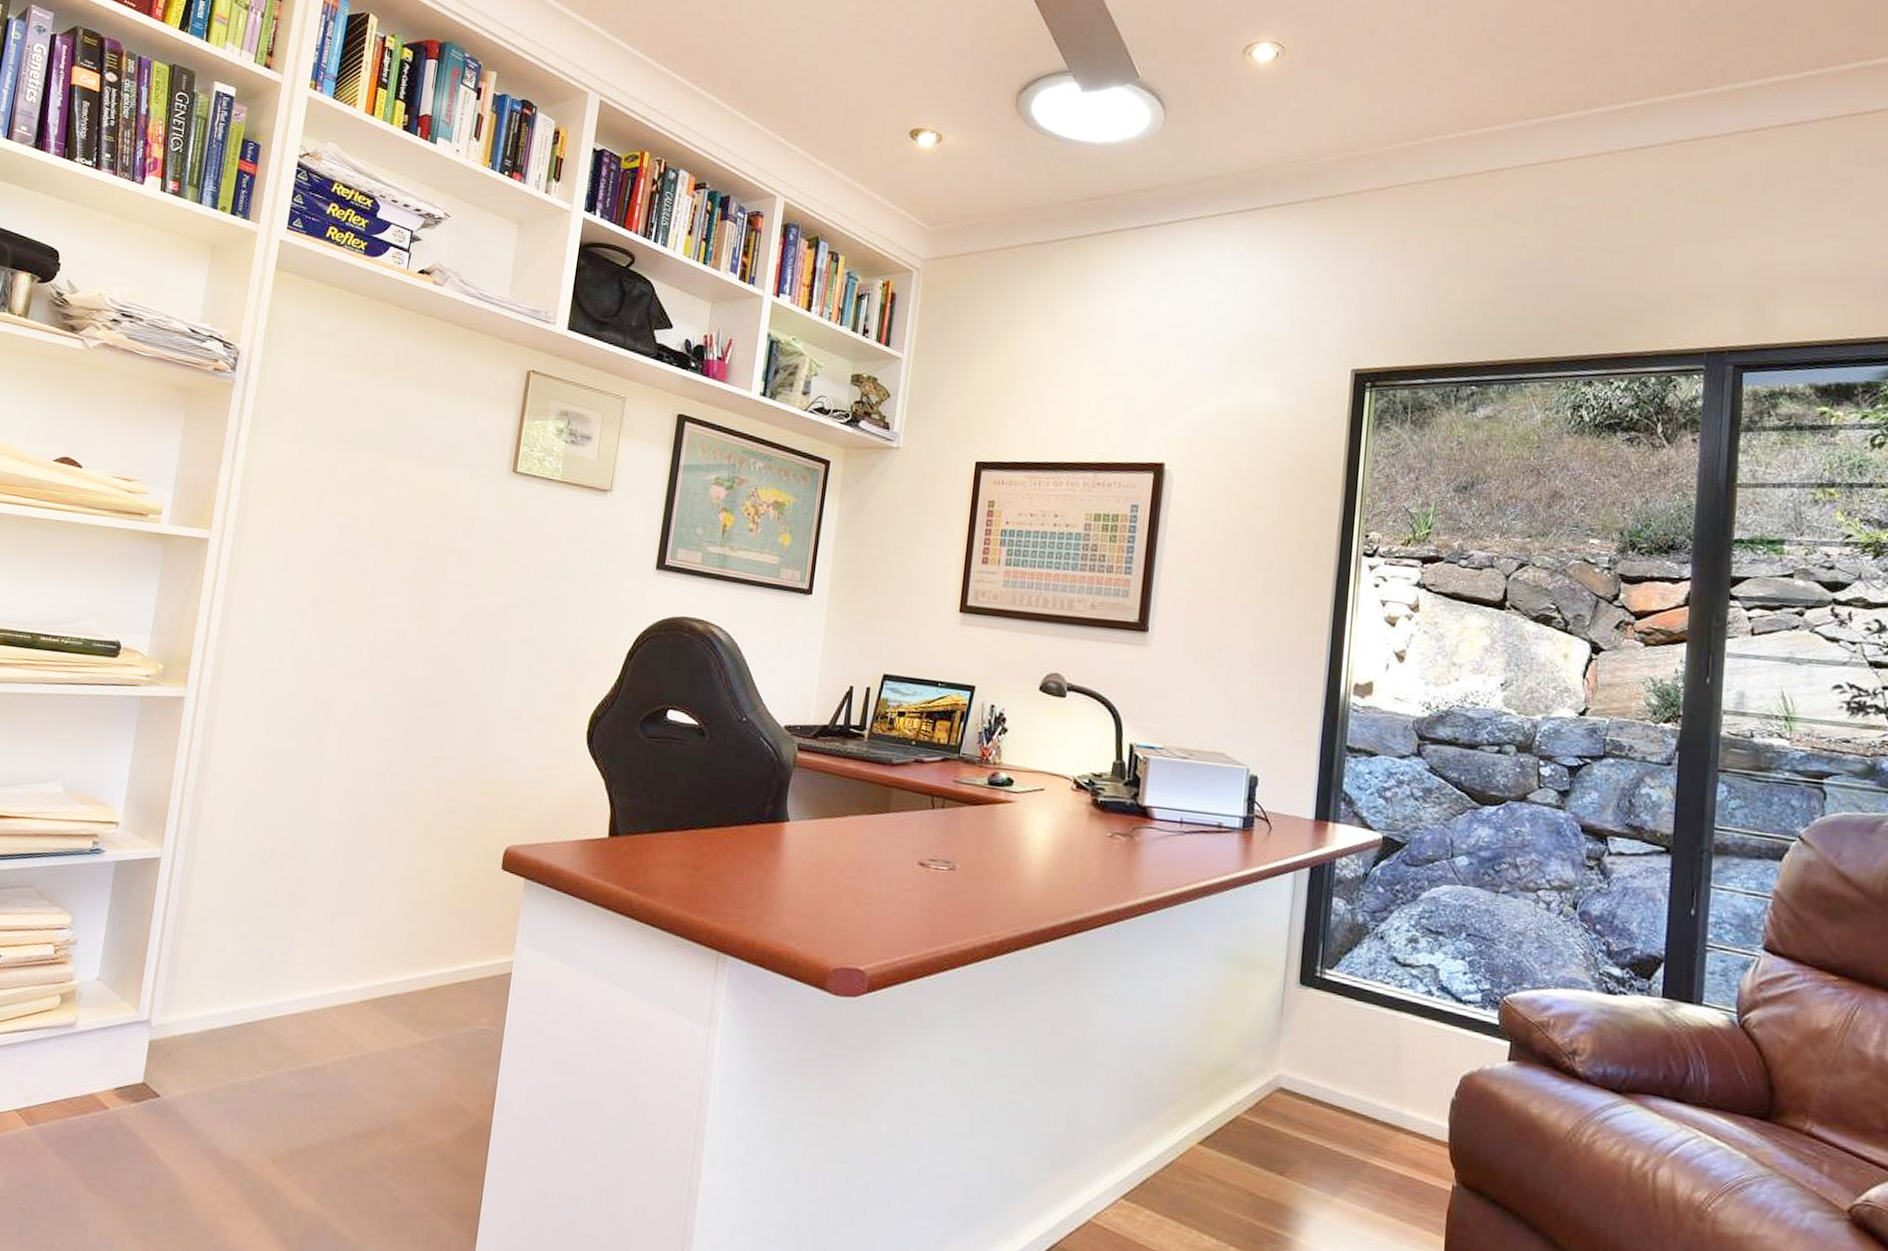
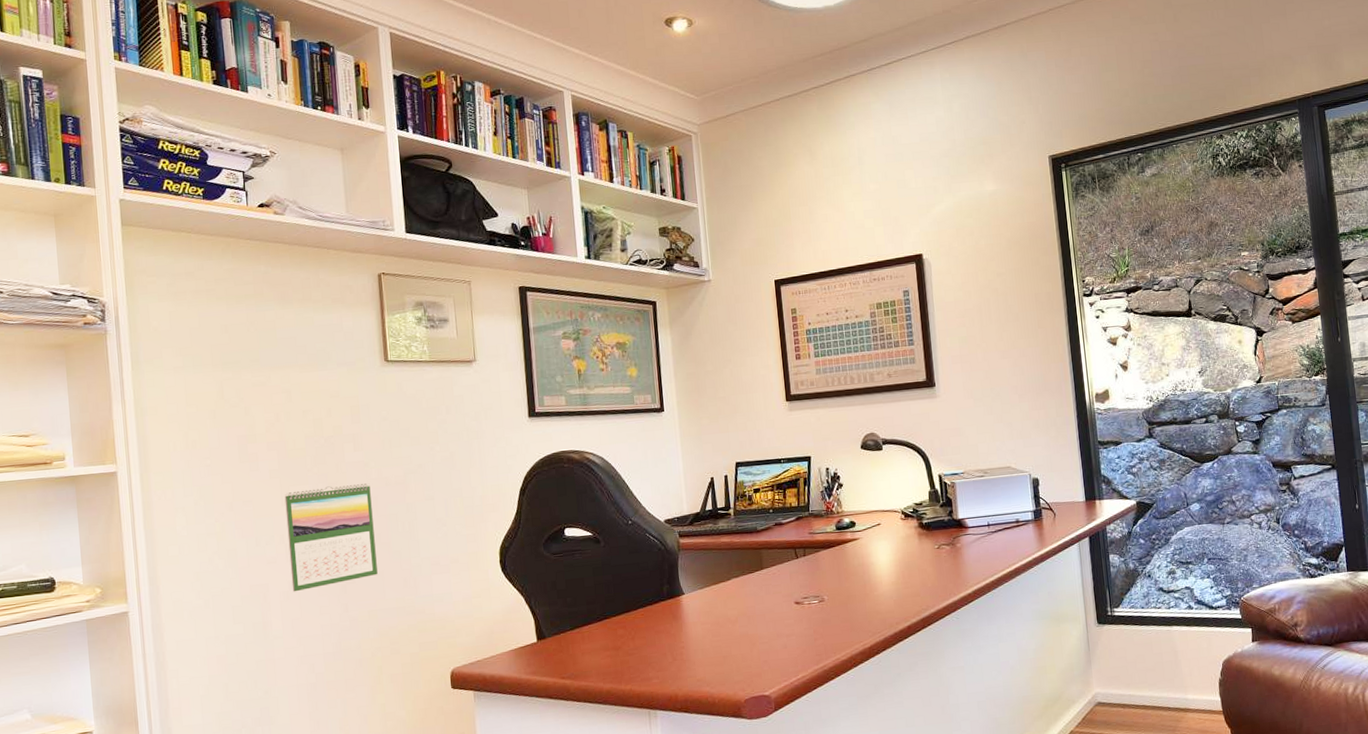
calendar: none [357,600,466,717] -> present [284,483,378,592]

